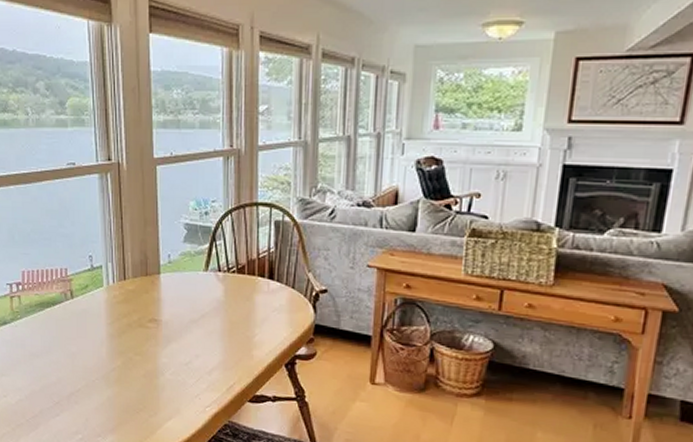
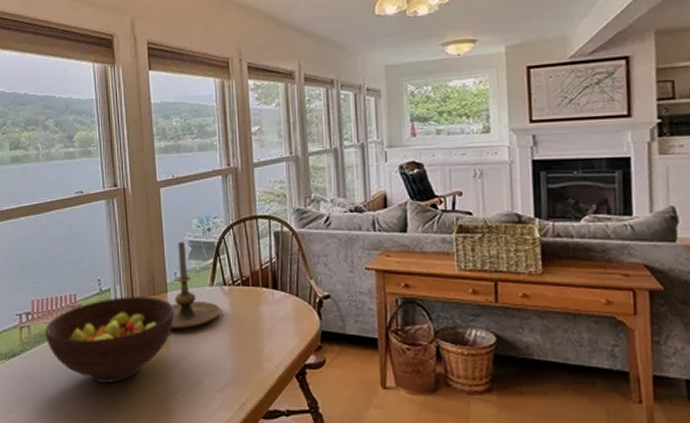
fruit bowl: none [36,274,167,357] -> present [45,296,175,383]
candle holder: none [163,223,214,311] -> present [171,241,221,328]

